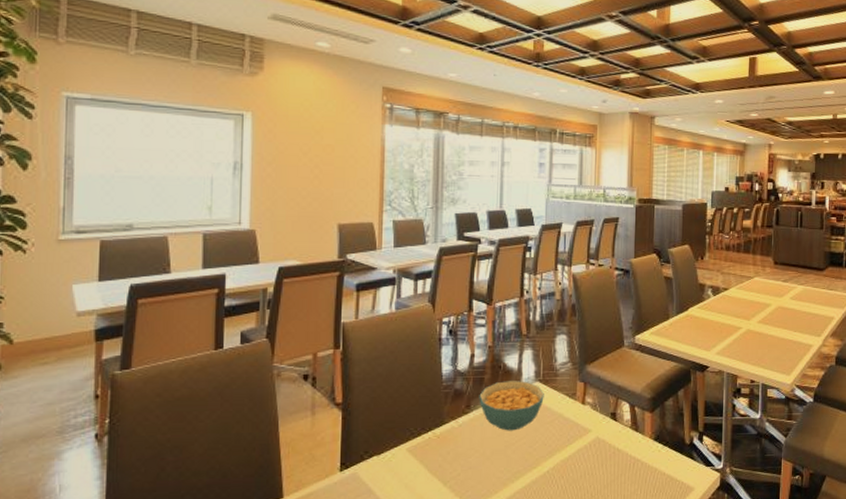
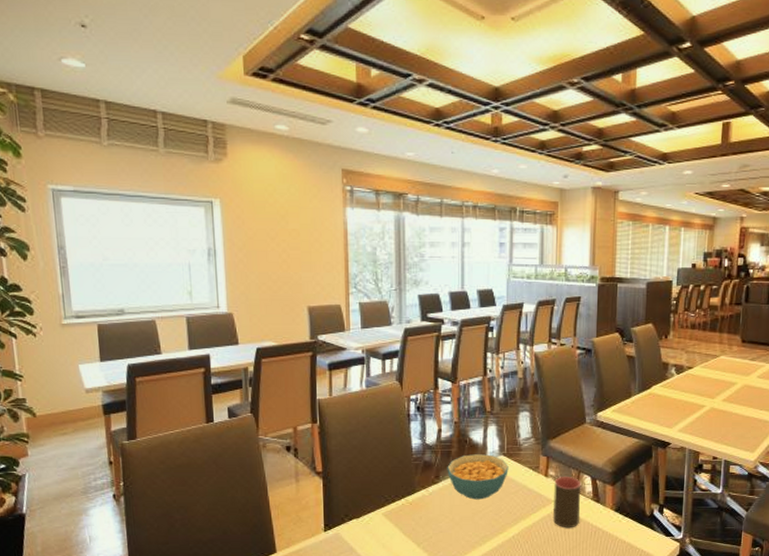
cup: none [589,404,620,460] -> present [552,477,581,528]

